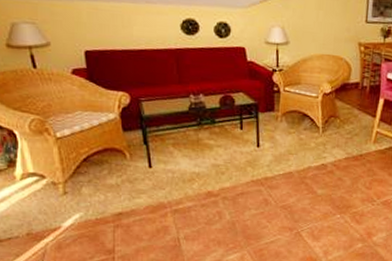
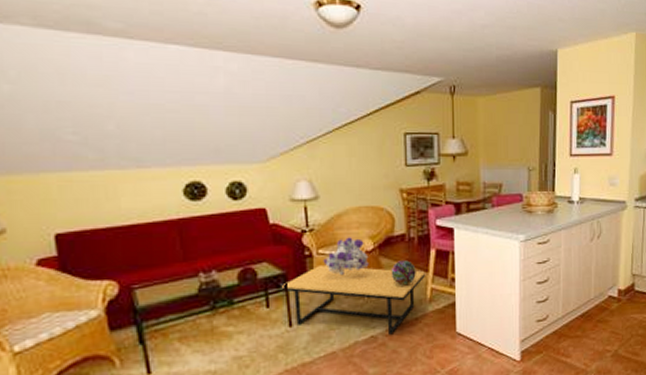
coffee table: none [254,100,373,165] -> present [282,264,425,335]
bouquet: none [288,80,326,112] -> present [323,237,369,276]
decorative sphere: none [343,105,365,127] -> present [391,260,416,286]

